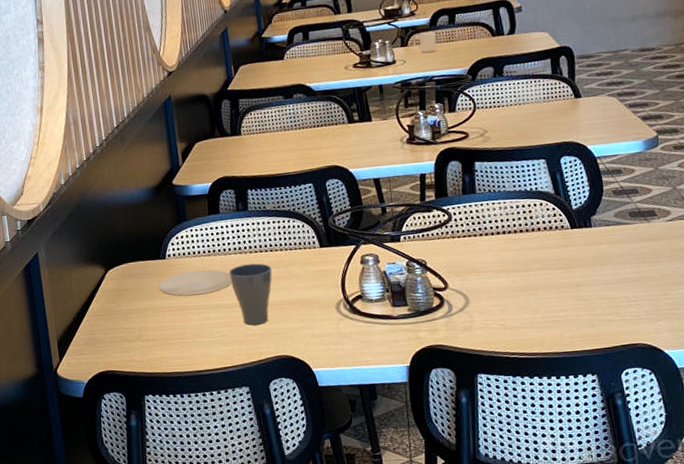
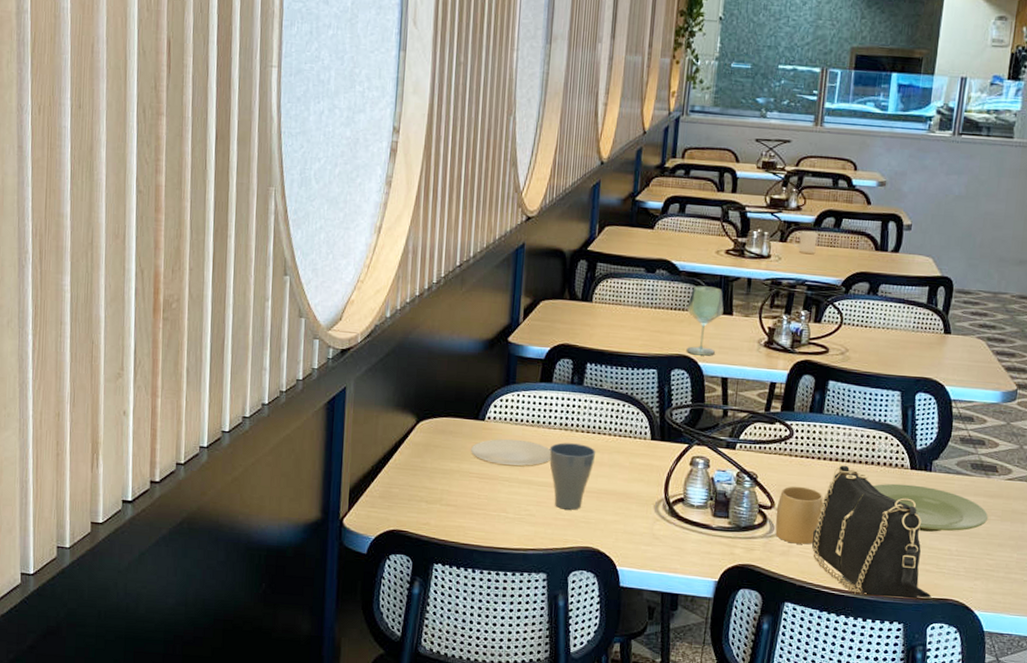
wine glass: none [328,99,363,164] -> present [686,286,724,356]
mug: none [450,263,495,318] -> present [775,486,824,545]
handbag: none [490,236,618,355] -> present [812,465,931,600]
plate: none [538,242,658,284] -> present [873,483,989,532]

